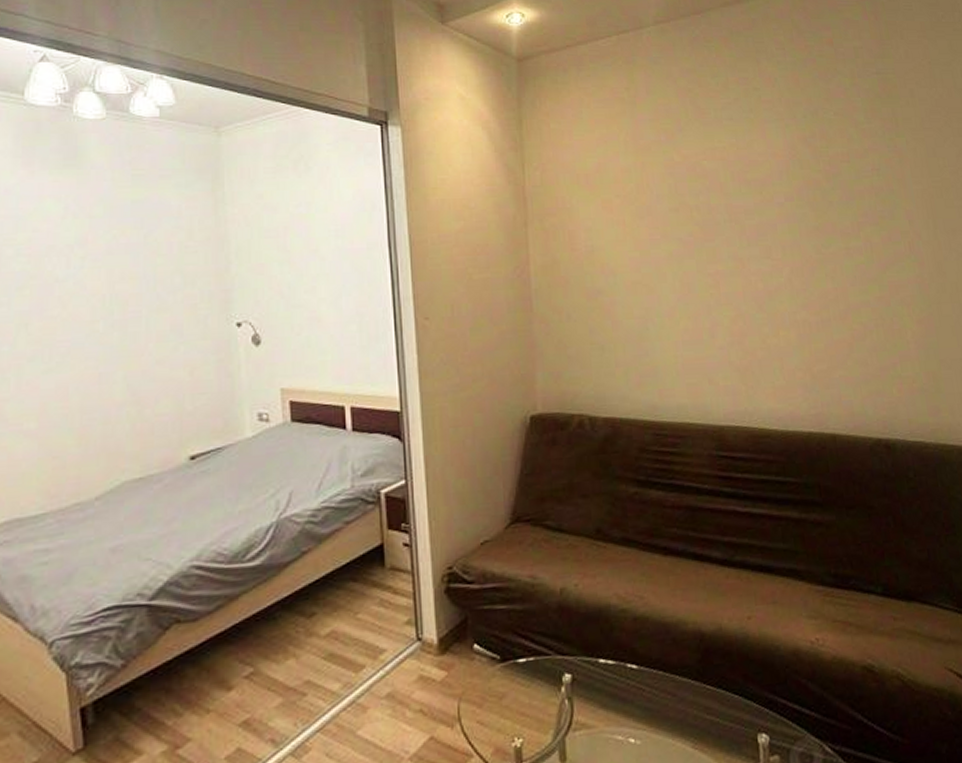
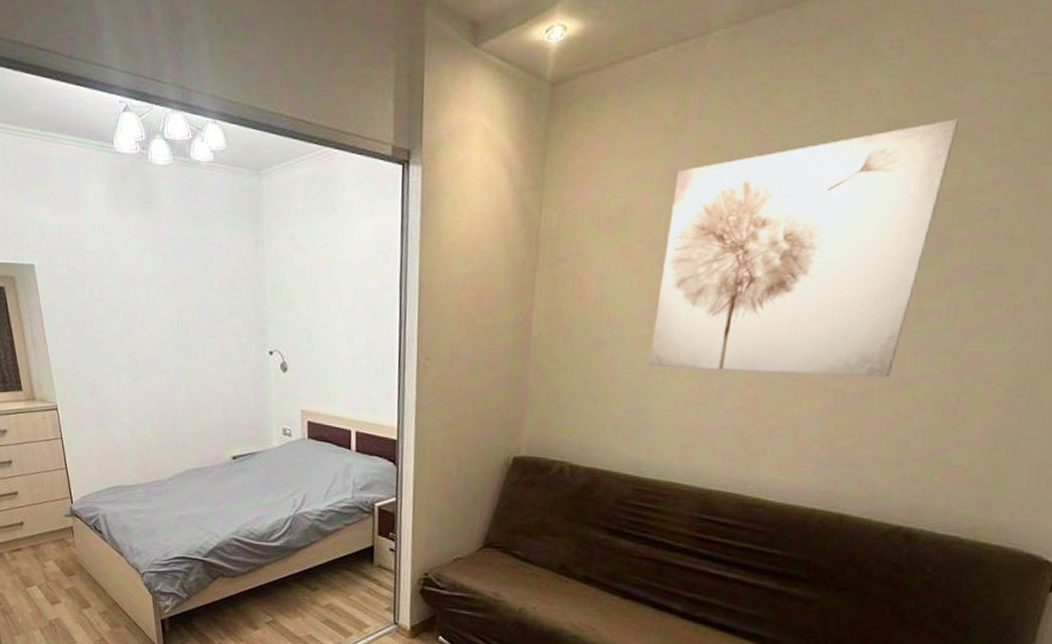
wall art: none [638,102,840,311] -> present [649,118,959,378]

